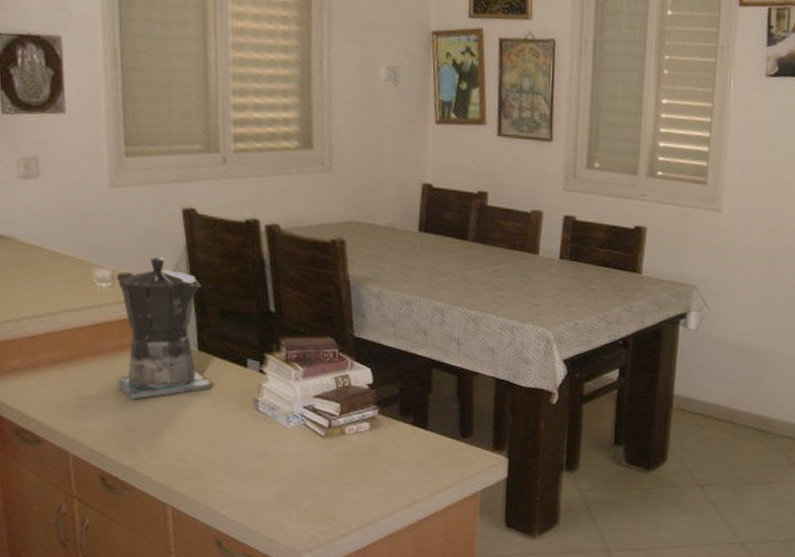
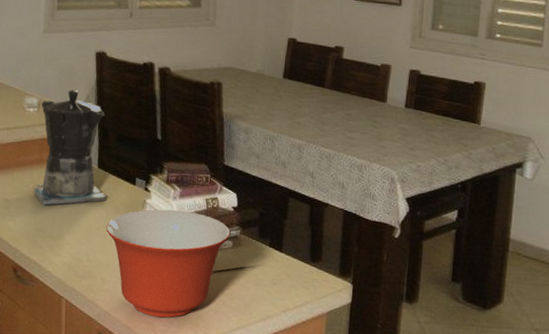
mixing bowl: none [214,392,367,515] -> present [106,209,231,318]

